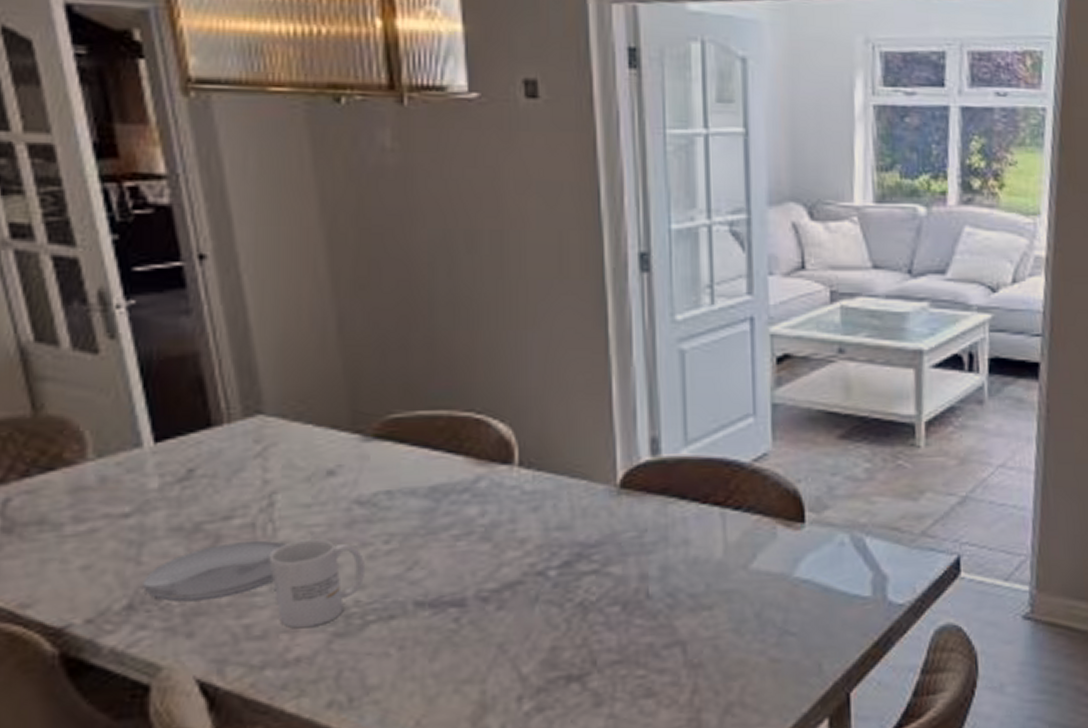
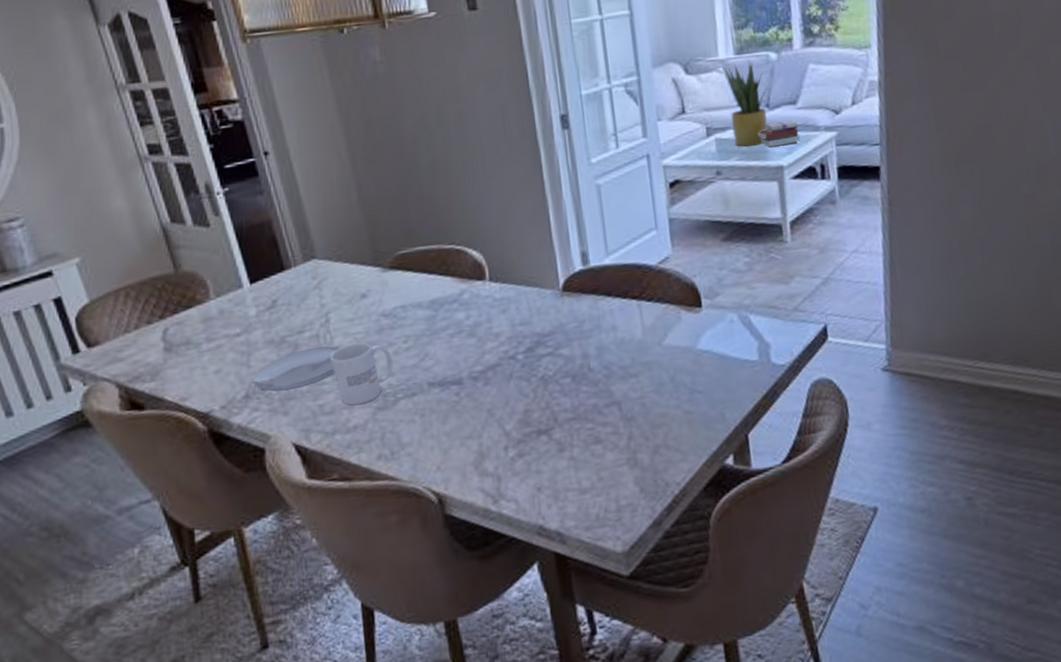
planter: none [860,212,915,320] -> present [725,60,770,147]
books: none [895,293,947,325] -> present [758,119,801,147]

